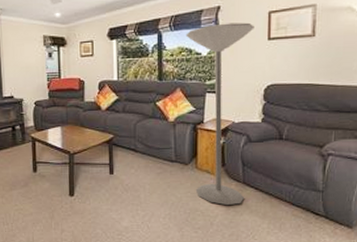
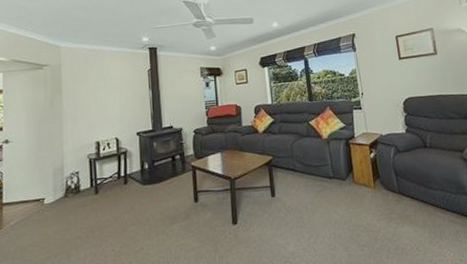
floor lamp: present [186,22,254,205] -> none [328,46,403,218]

